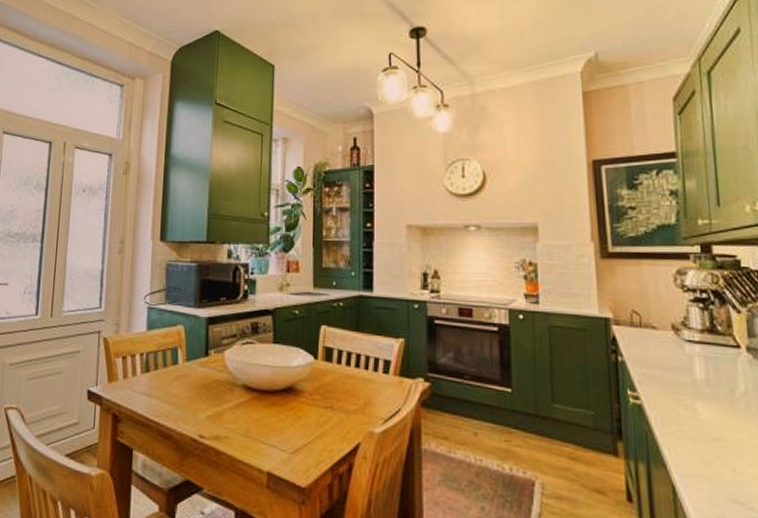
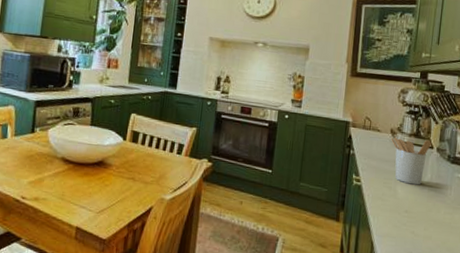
utensil holder: none [674,335,736,401] -> present [391,137,432,185]

